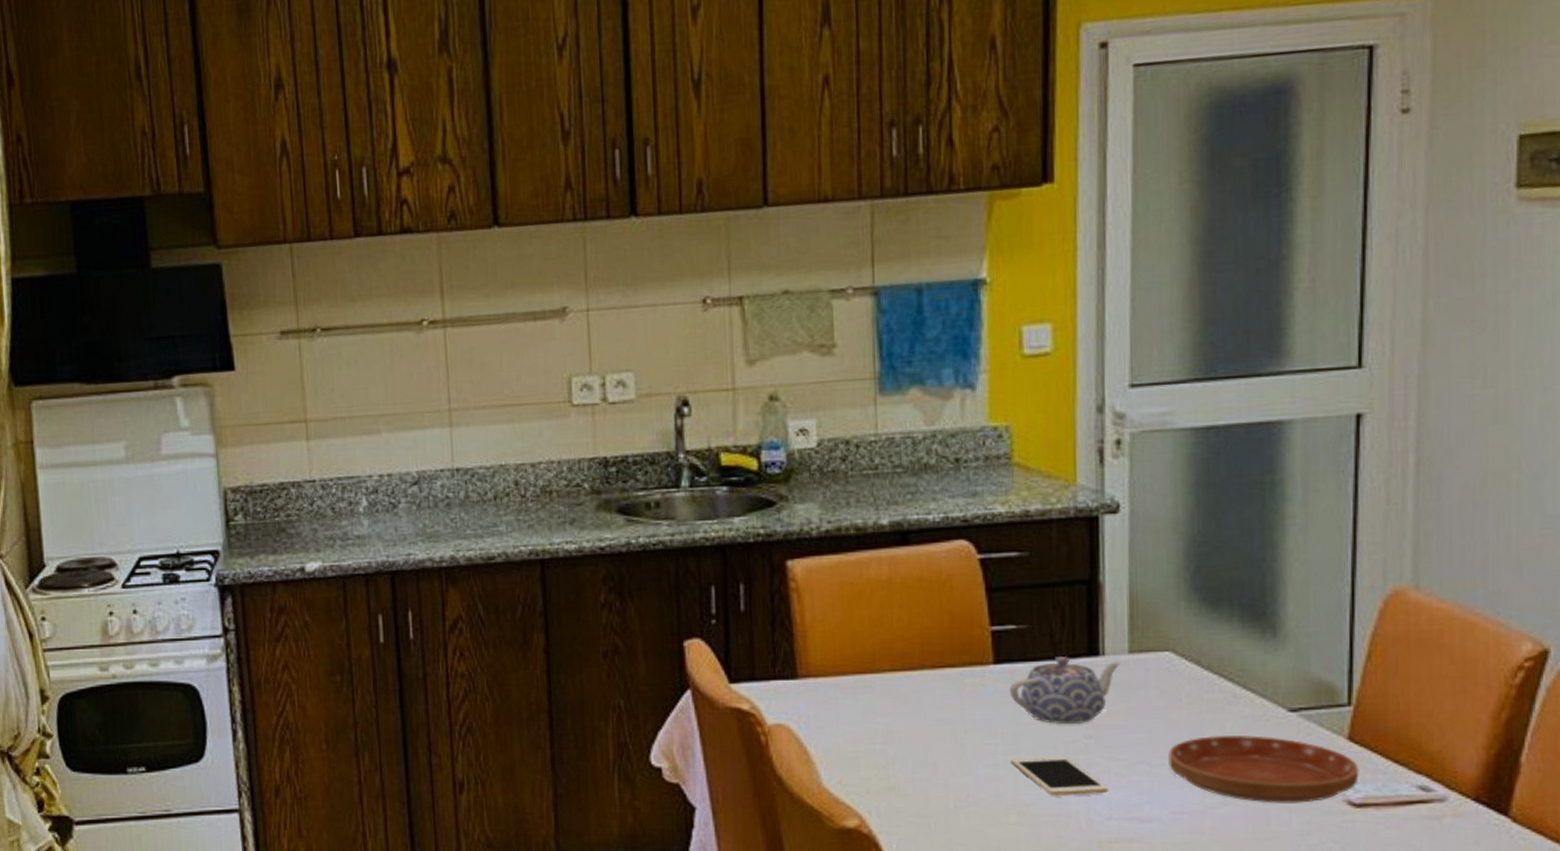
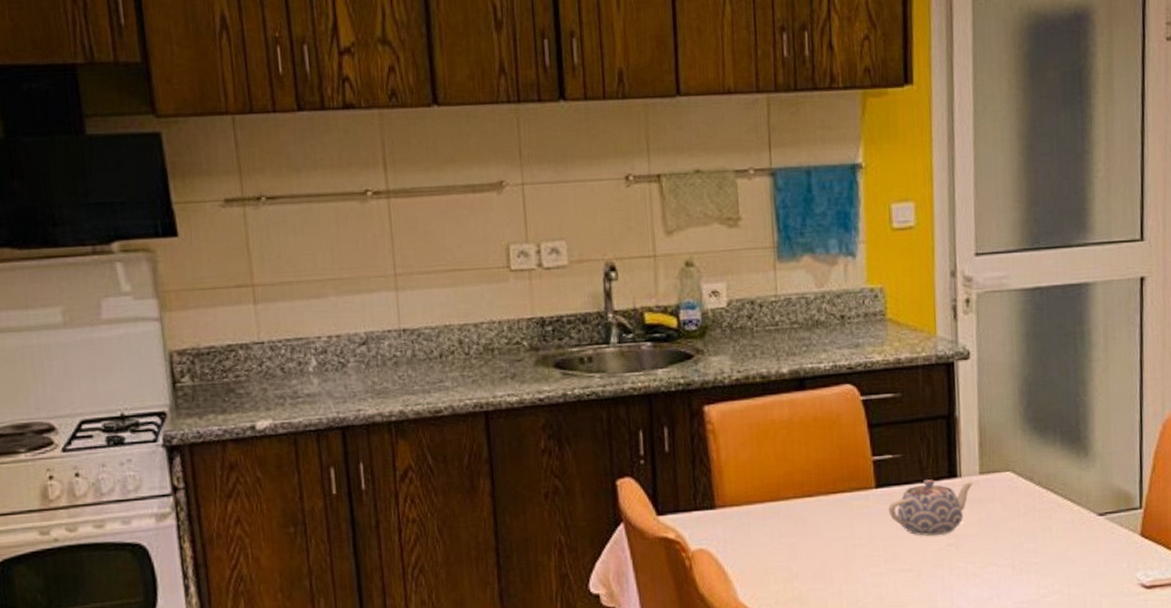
cell phone: present [1011,756,1108,796] -> none [891,562,966,596]
saucer: present [1168,735,1359,803] -> none [1011,536,1149,590]

